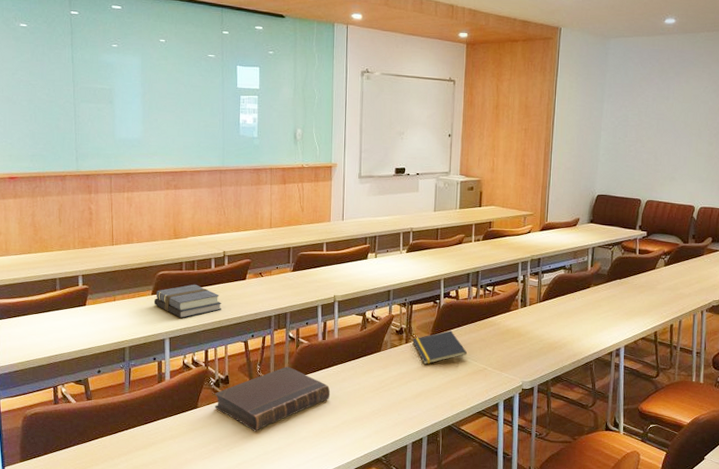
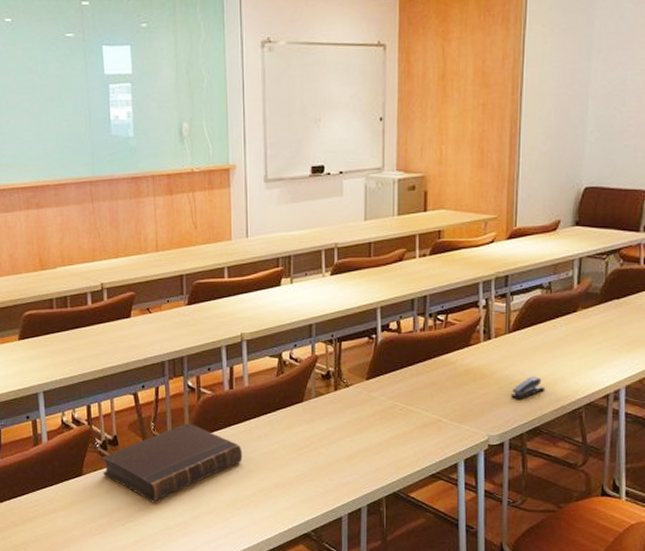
book: present [153,284,221,318] -> none [21,325,103,367]
notepad: present [412,330,467,365] -> none [343,373,414,417]
stapler: none [540,336,566,354] -> present [511,376,546,399]

